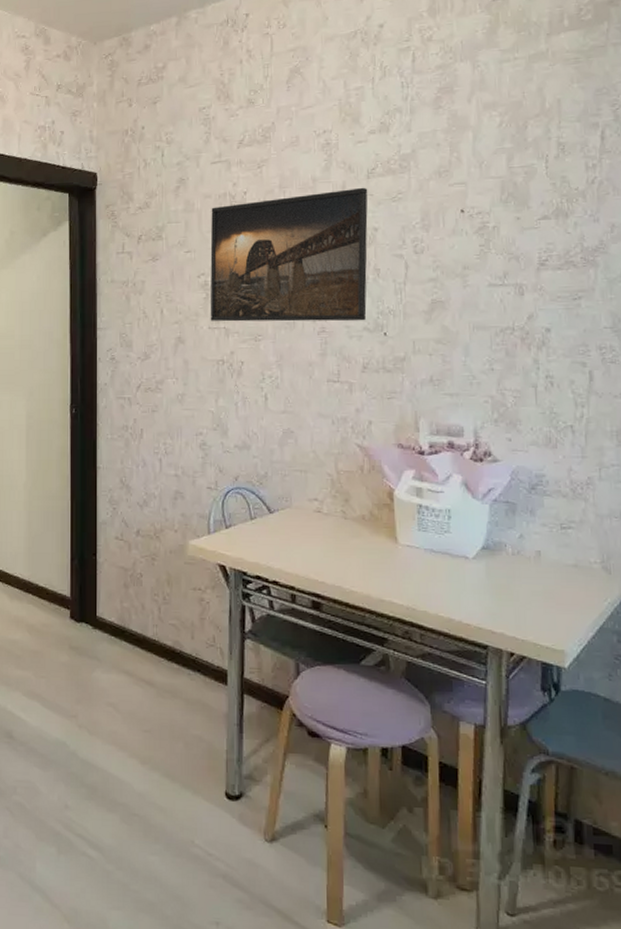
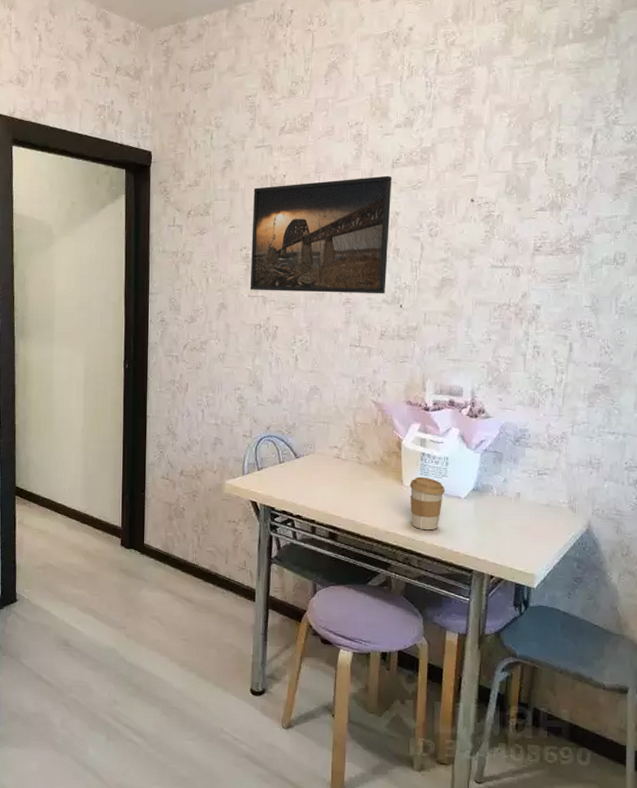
coffee cup: none [405,533,449,598] -> present [409,476,445,531]

